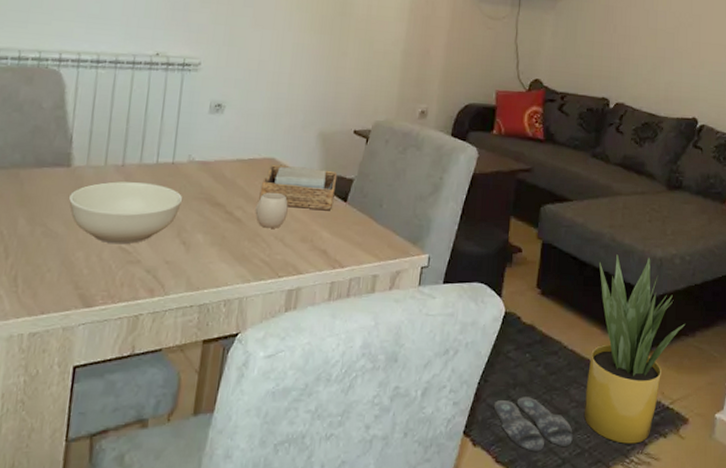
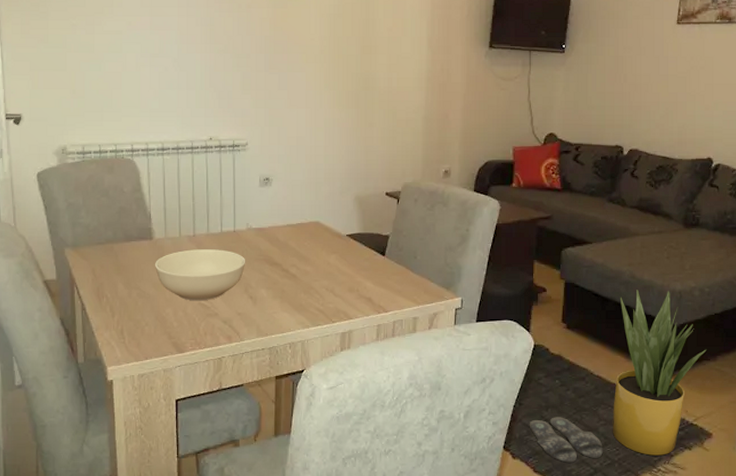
cup: present [255,192,289,228] -> none [307,251,335,282]
napkin holder: present [259,165,338,211] -> none [309,228,375,264]

